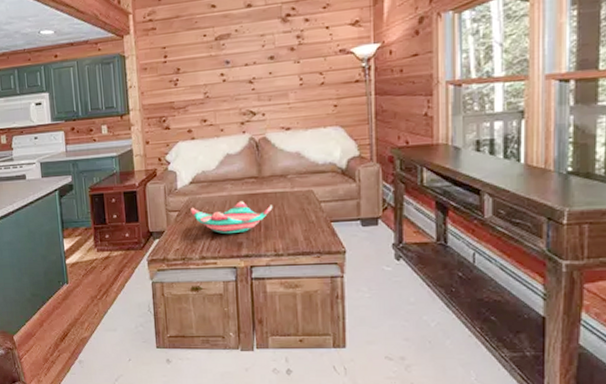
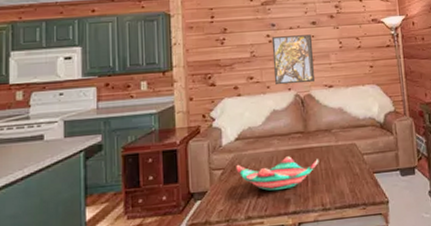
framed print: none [225,71,272,128] -> present [271,34,316,85]

